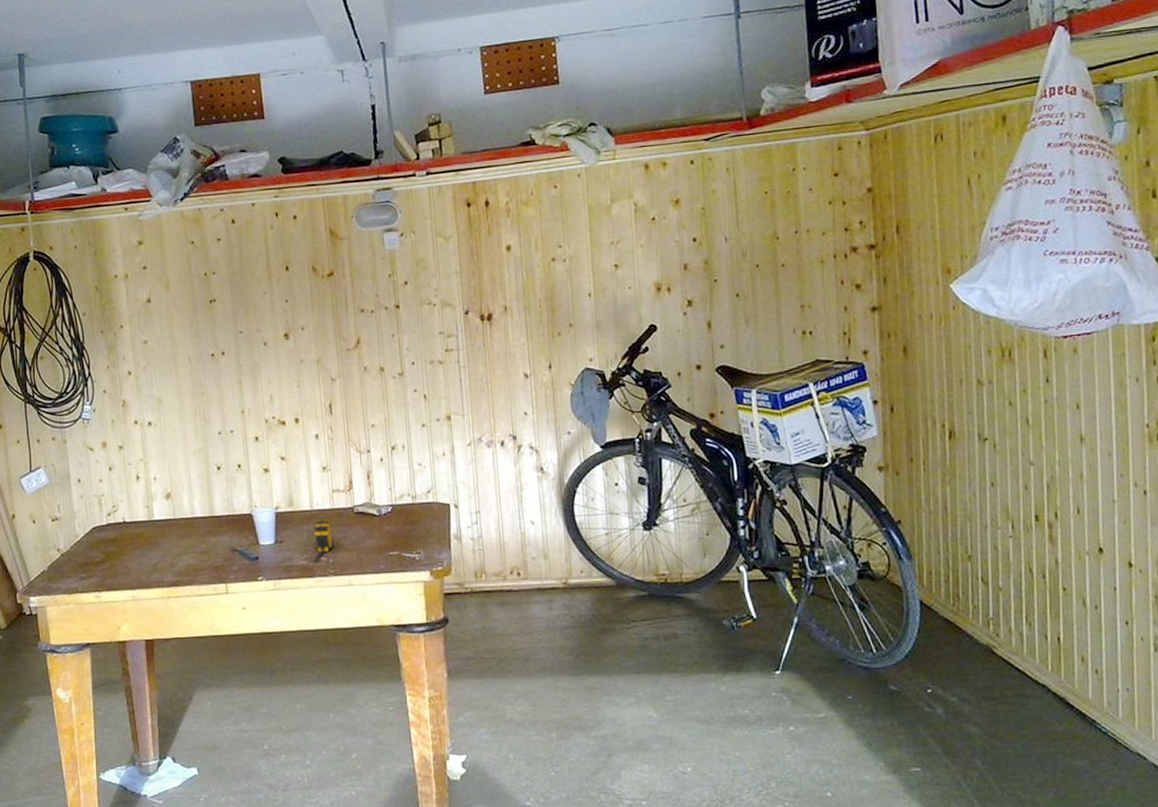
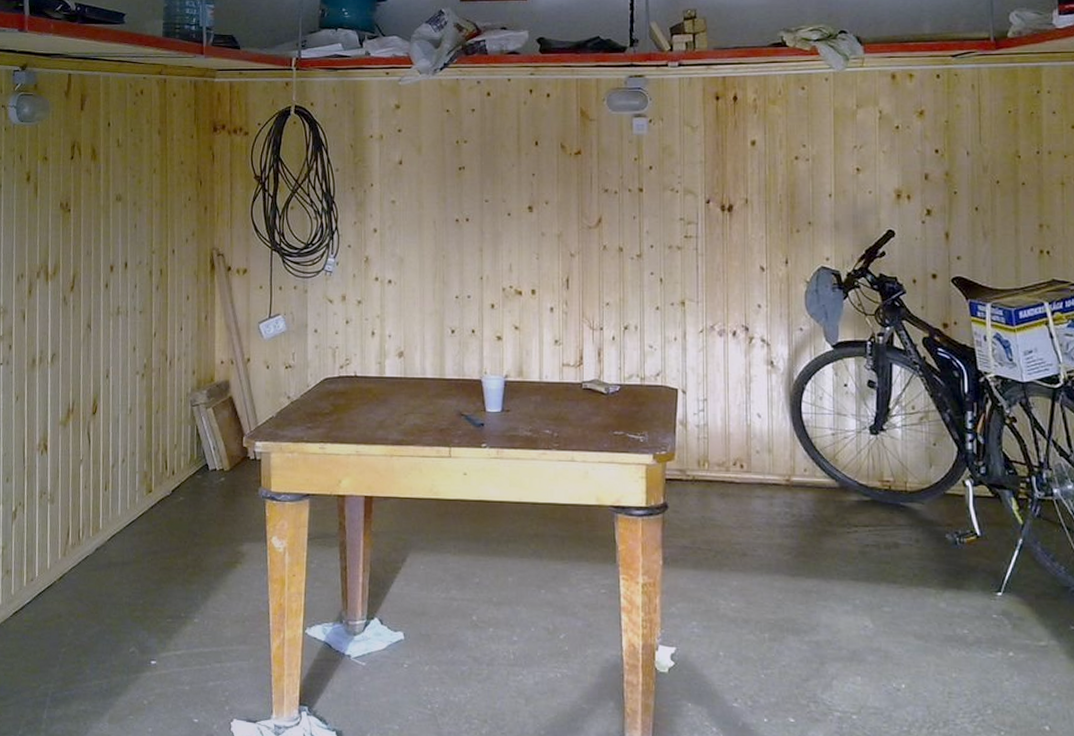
tape measure: present [314,519,334,561] -> none [539,392,560,433]

